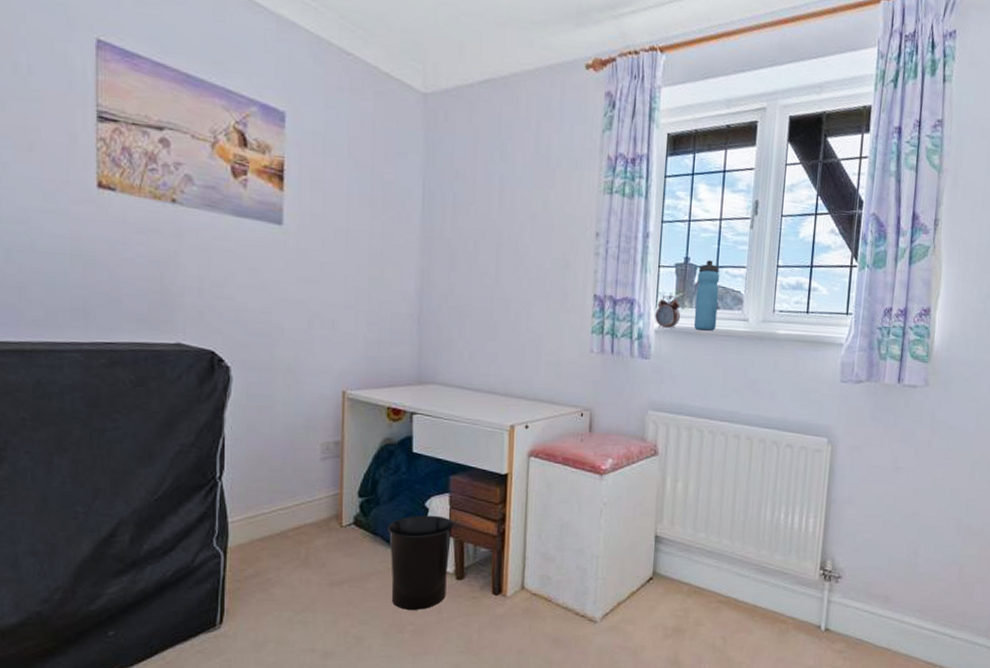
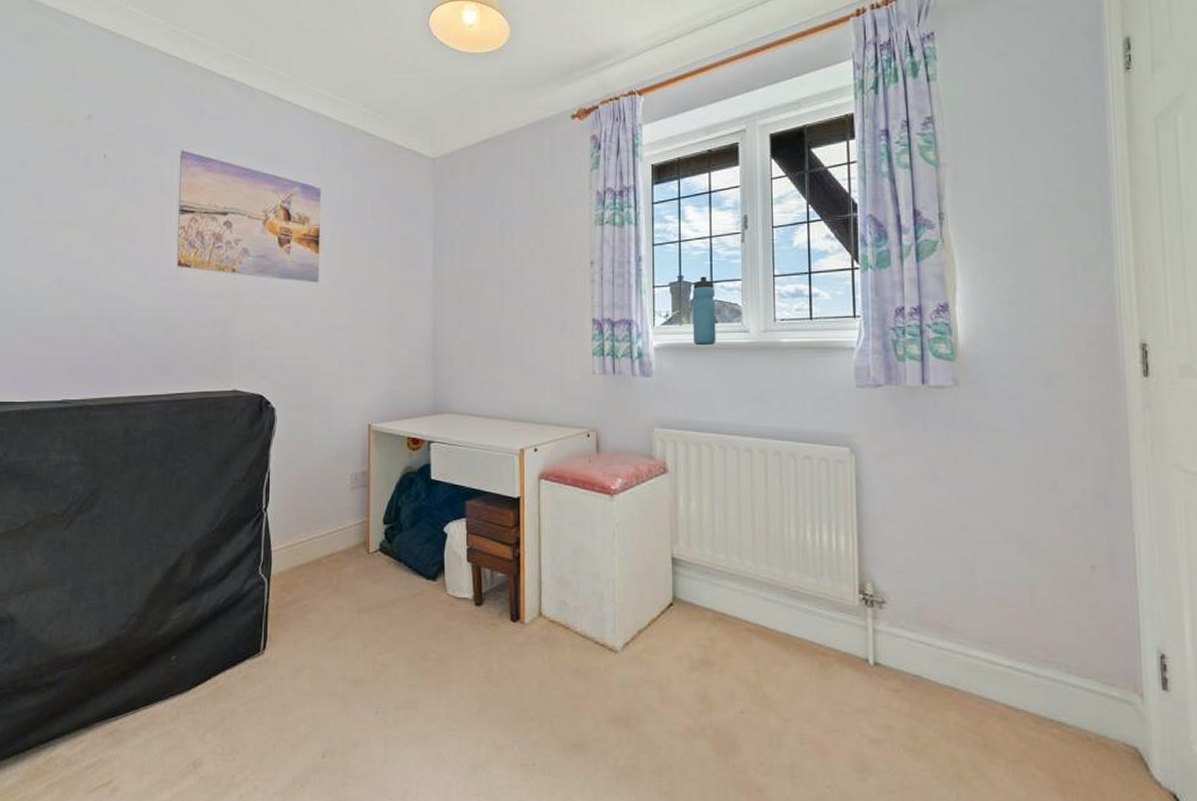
waste bin: present [388,515,455,610] -> none [410,540,472,637]
alarm clock: present [655,294,681,330] -> none [653,313,679,346]

